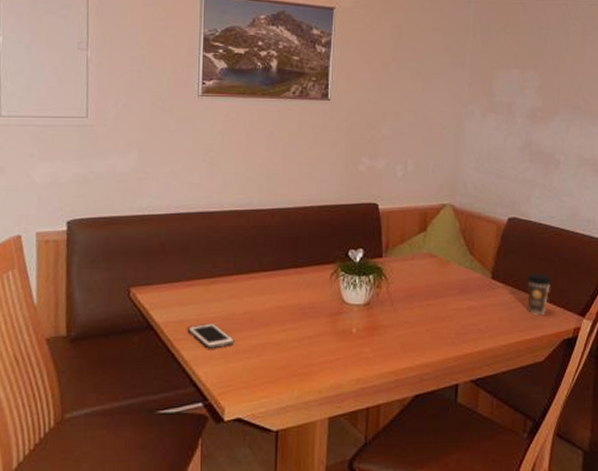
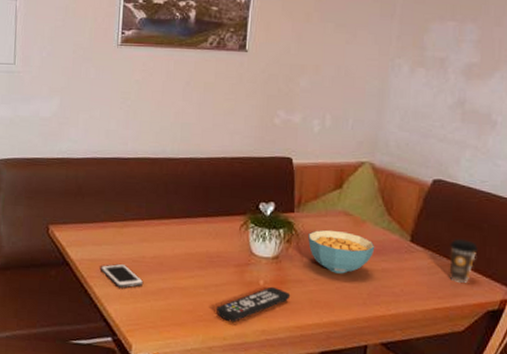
remote control: none [309,333,383,374] -> present [215,286,291,323]
cereal bowl: none [397,272,460,315] -> present [308,229,375,274]

